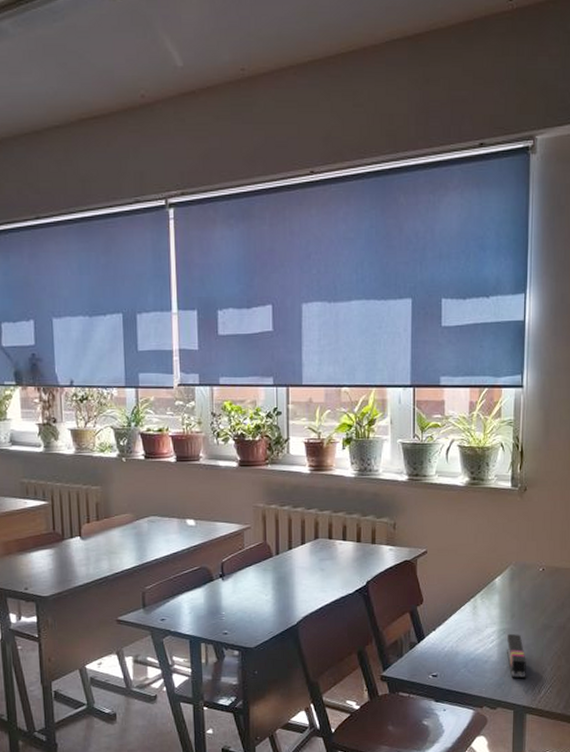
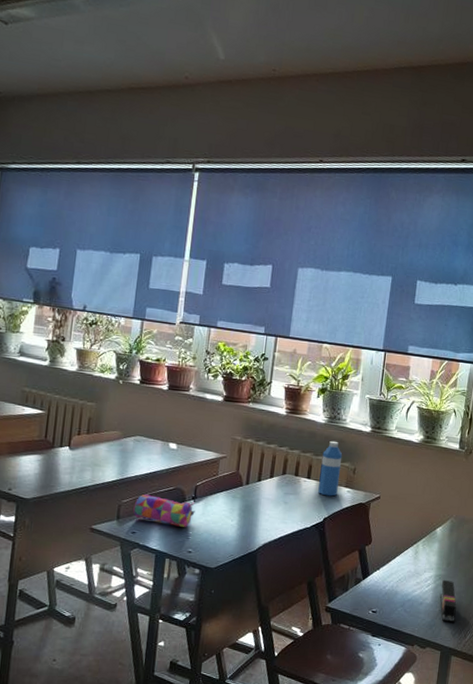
pencil case: none [158,577,225,608] -> present [133,494,195,527]
water bottle: none [356,496,379,557] -> present [318,441,343,497]

